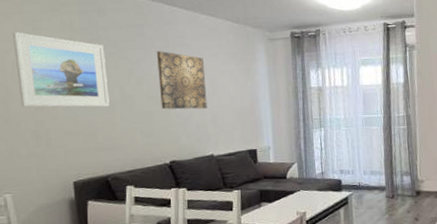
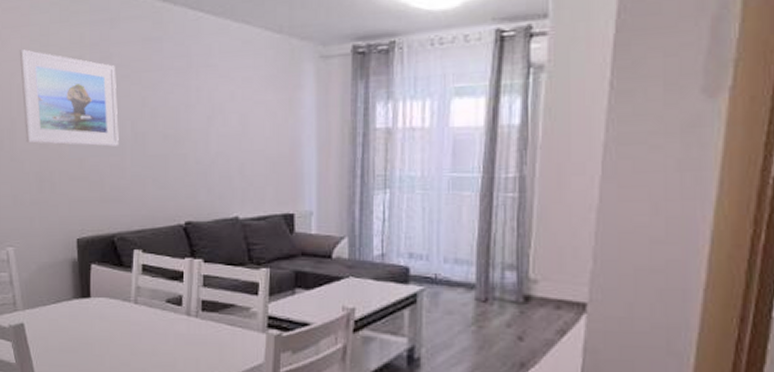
wall art: present [157,50,207,110] -> none [177,73,234,154]

